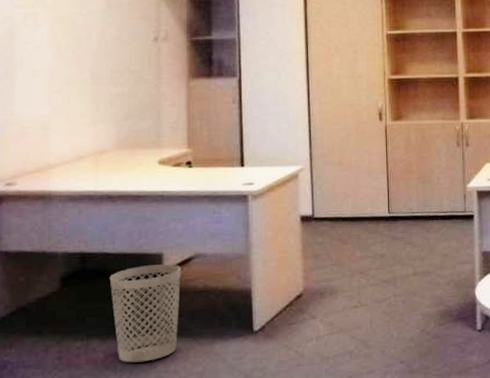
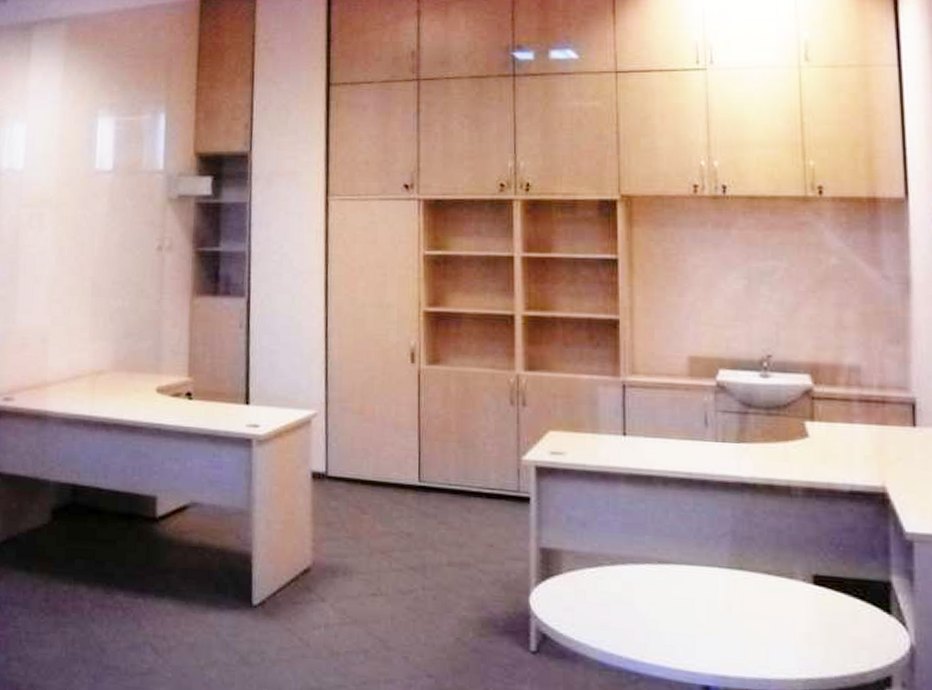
wastebasket: present [109,264,181,363] -> none [100,508,175,621]

